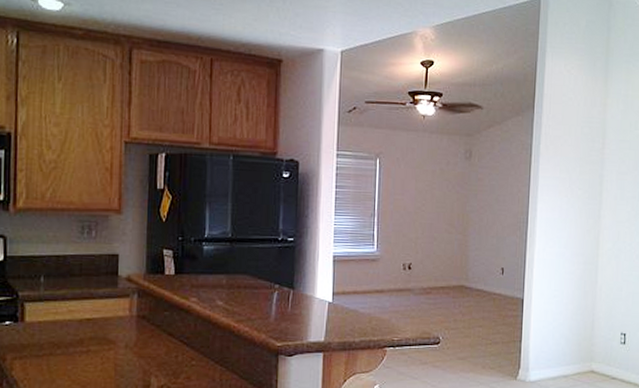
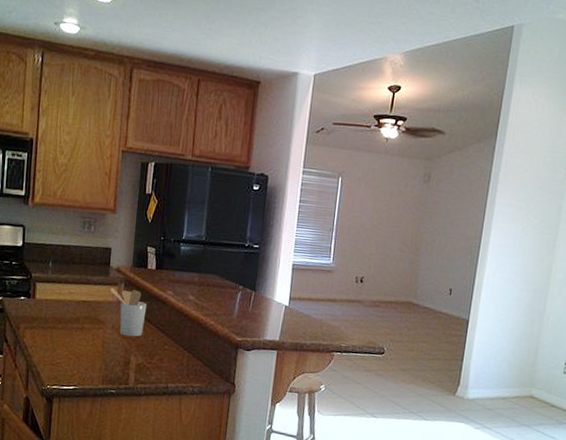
utensil holder: none [120,300,167,355] -> present [110,287,147,337]

